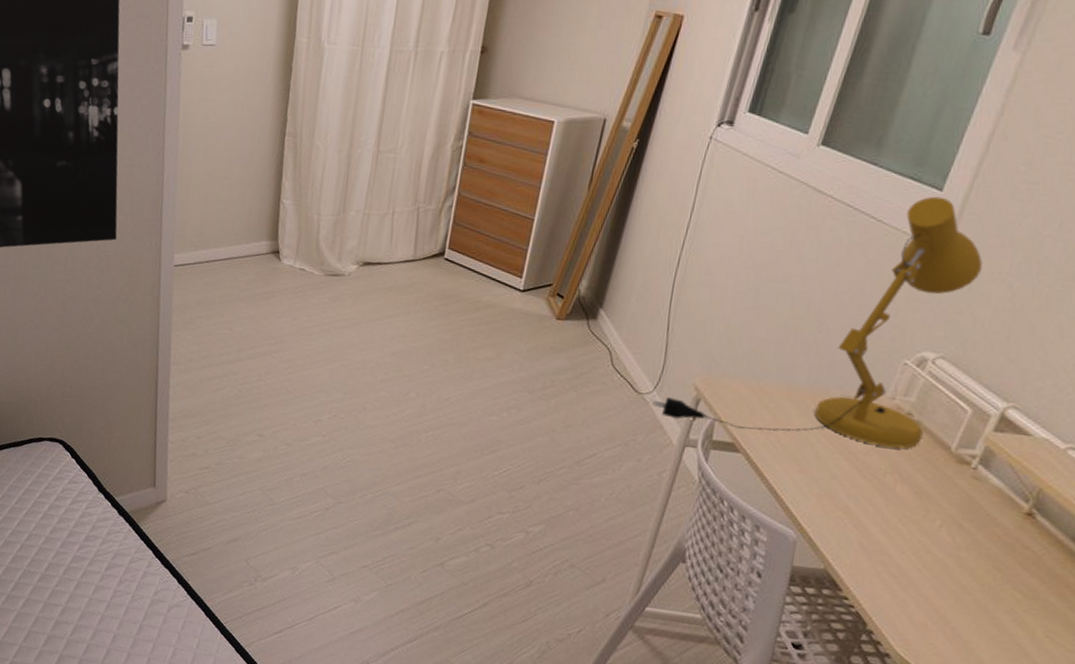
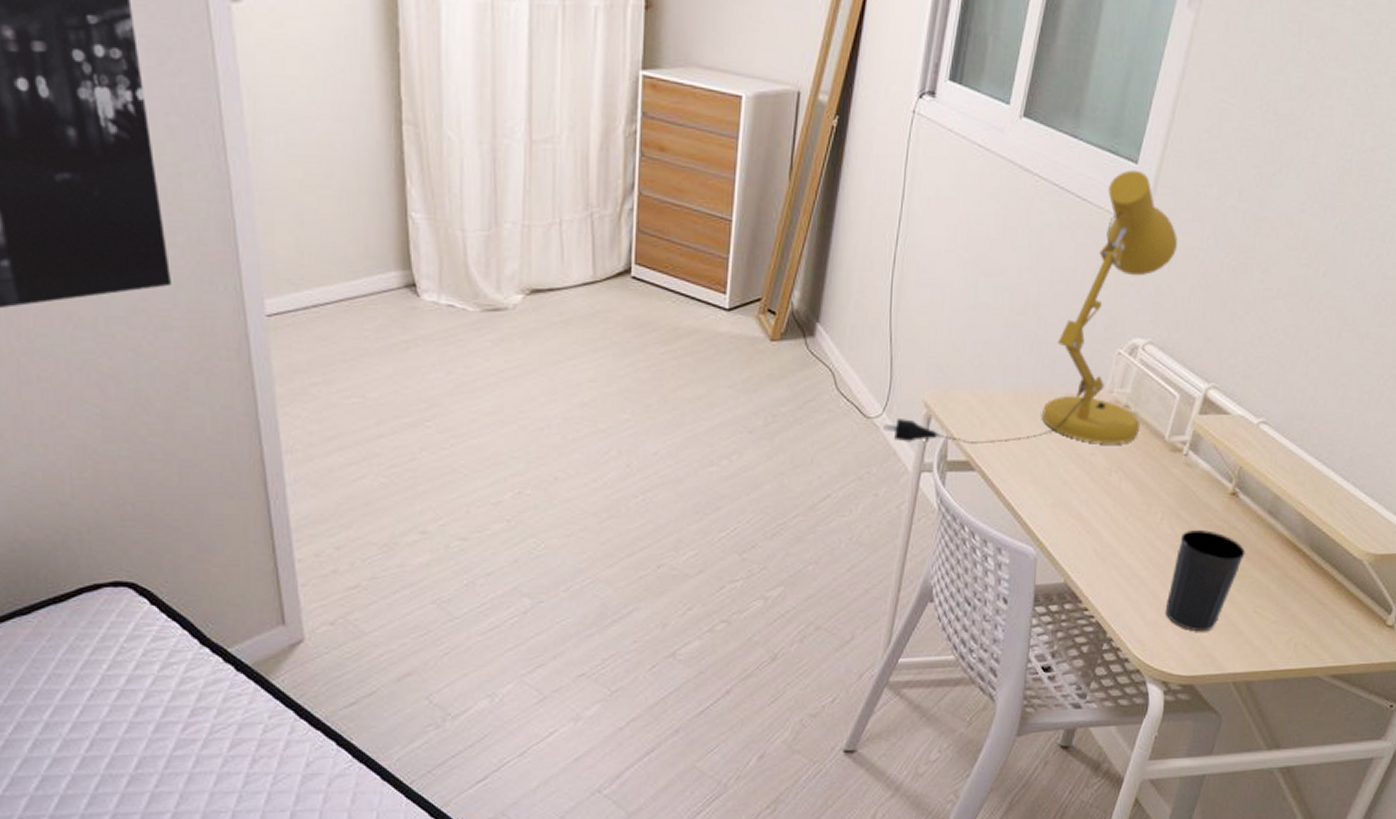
cup: none [937,542,1040,645] -> present [1166,530,1245,632]

